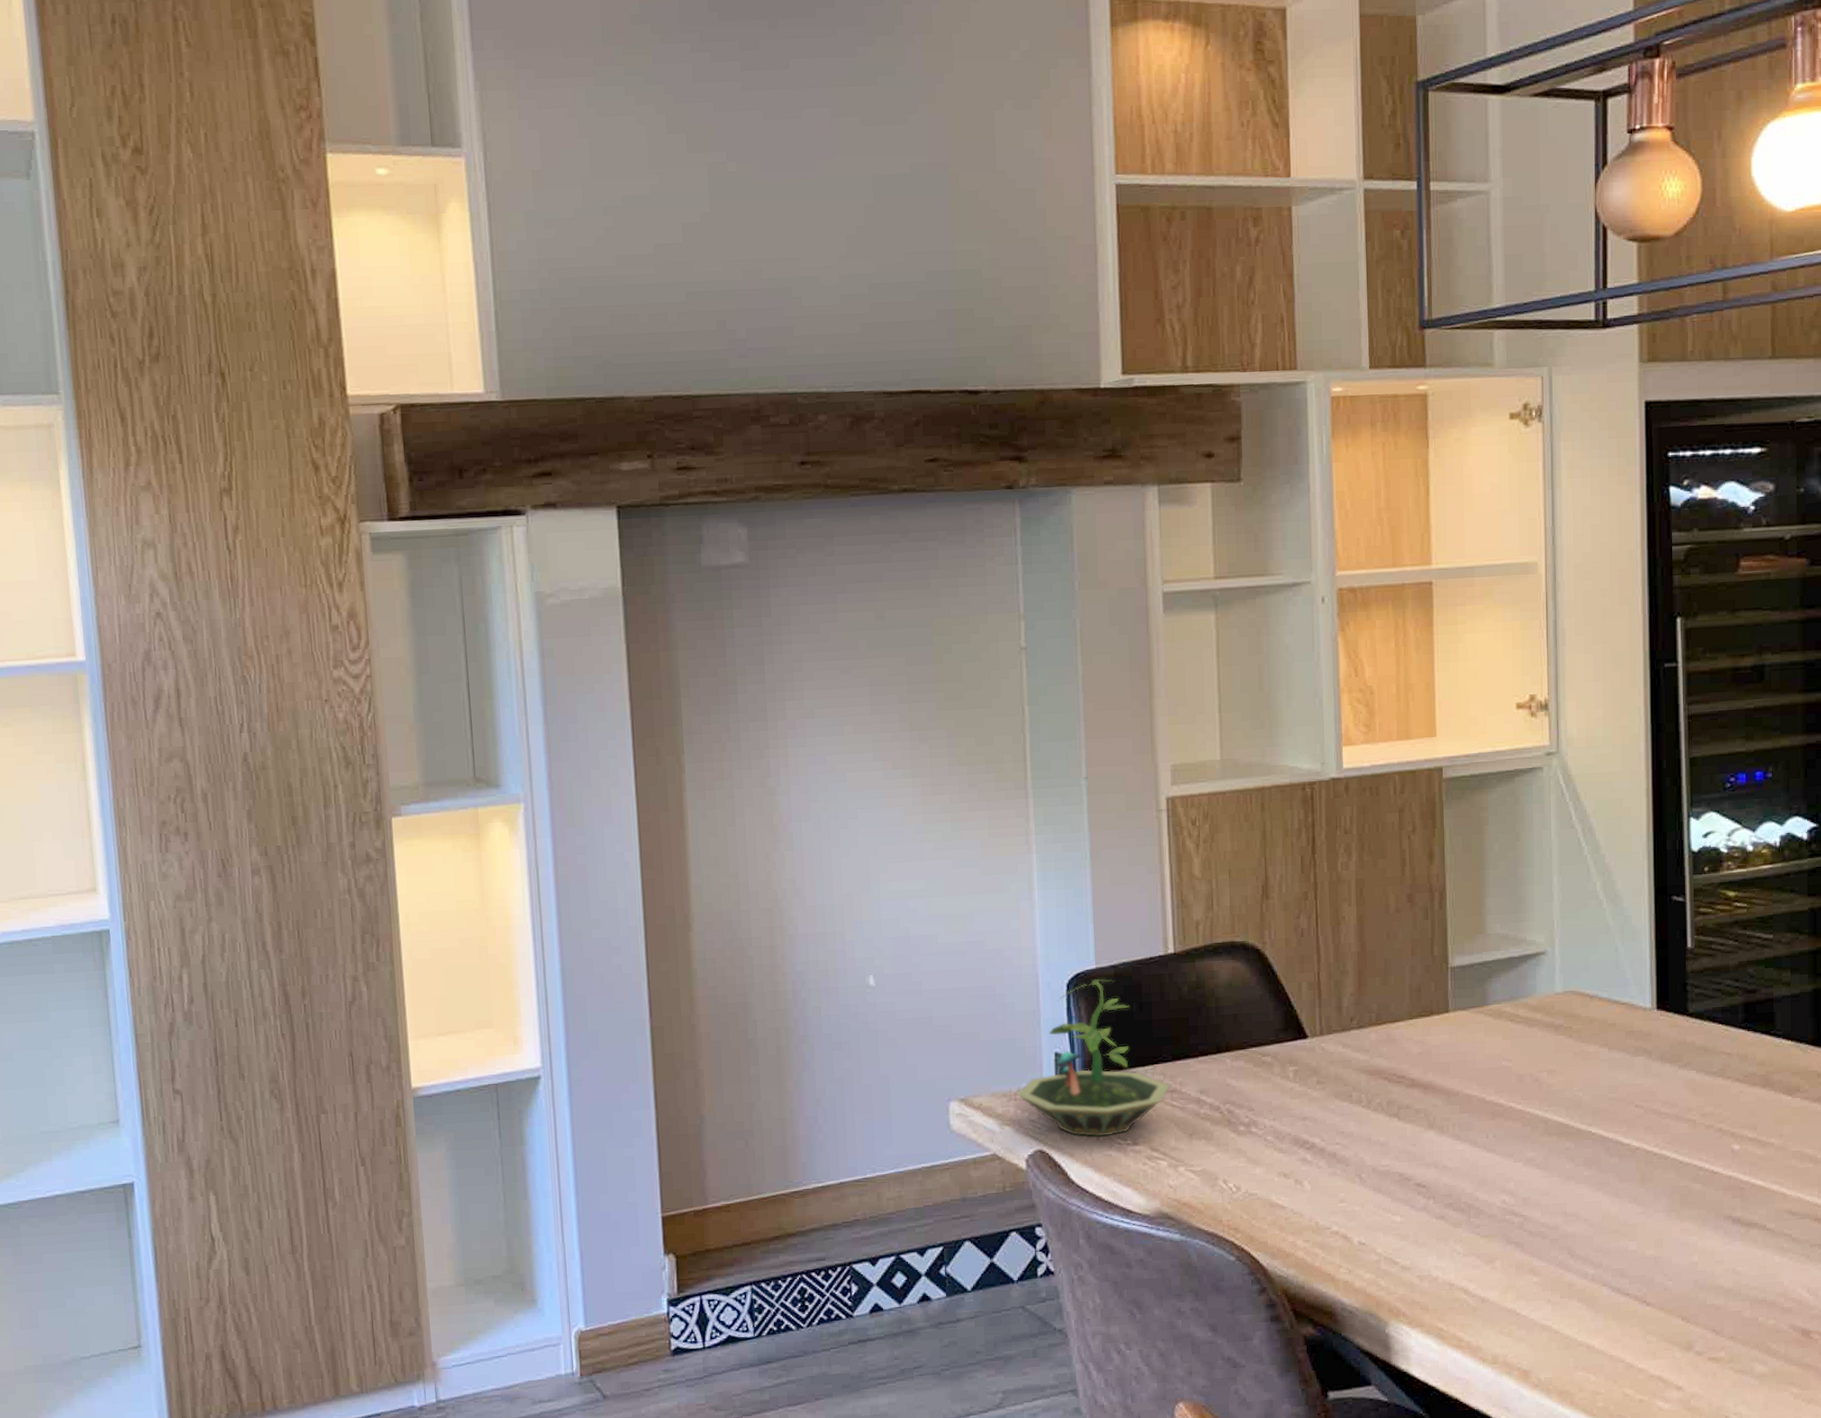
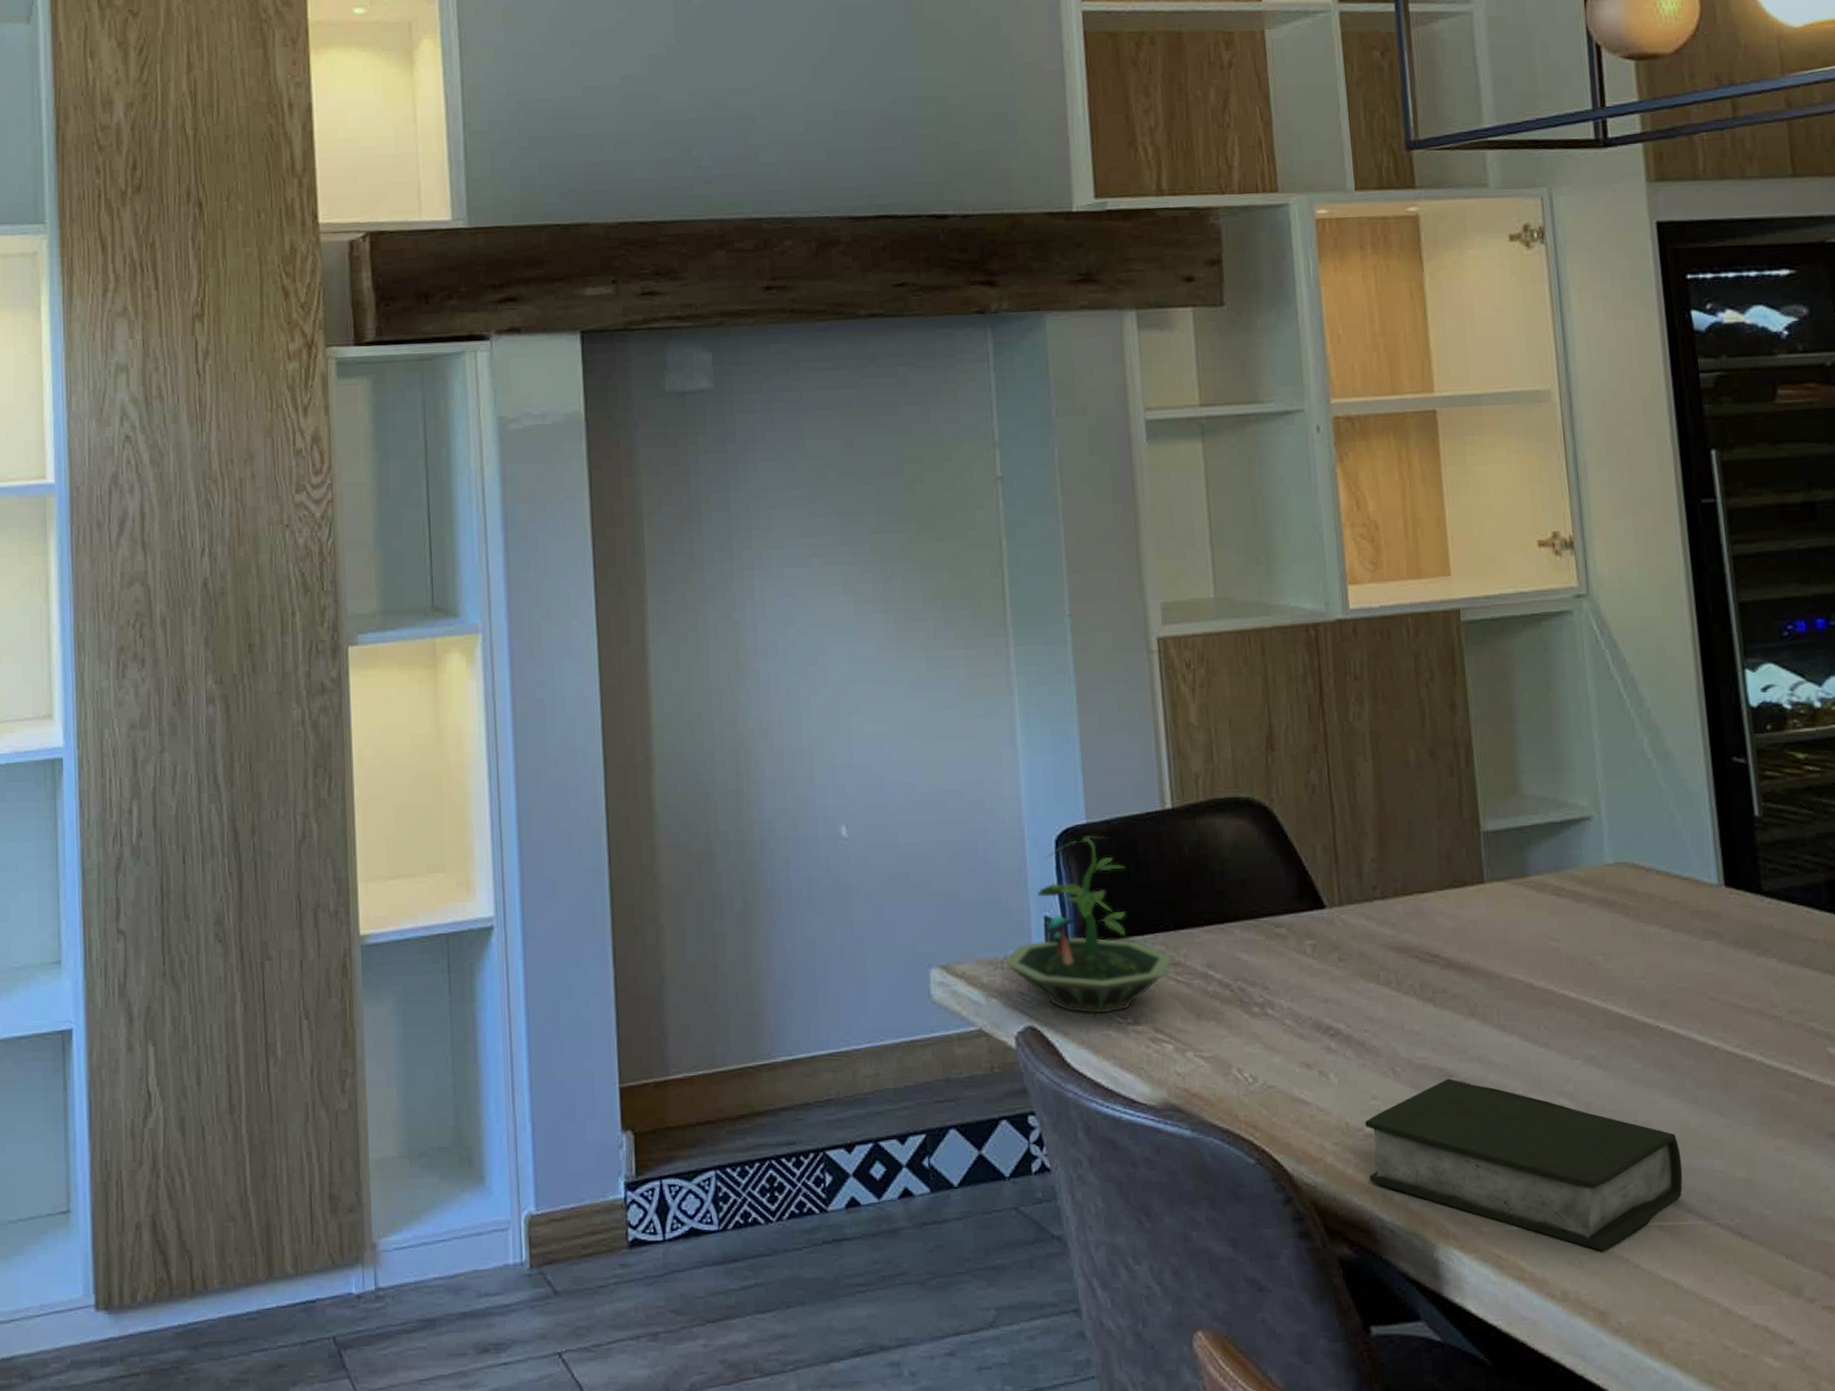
book: none [1333,1182,1601,1322] -> present [1365,1078,1683,1252]

